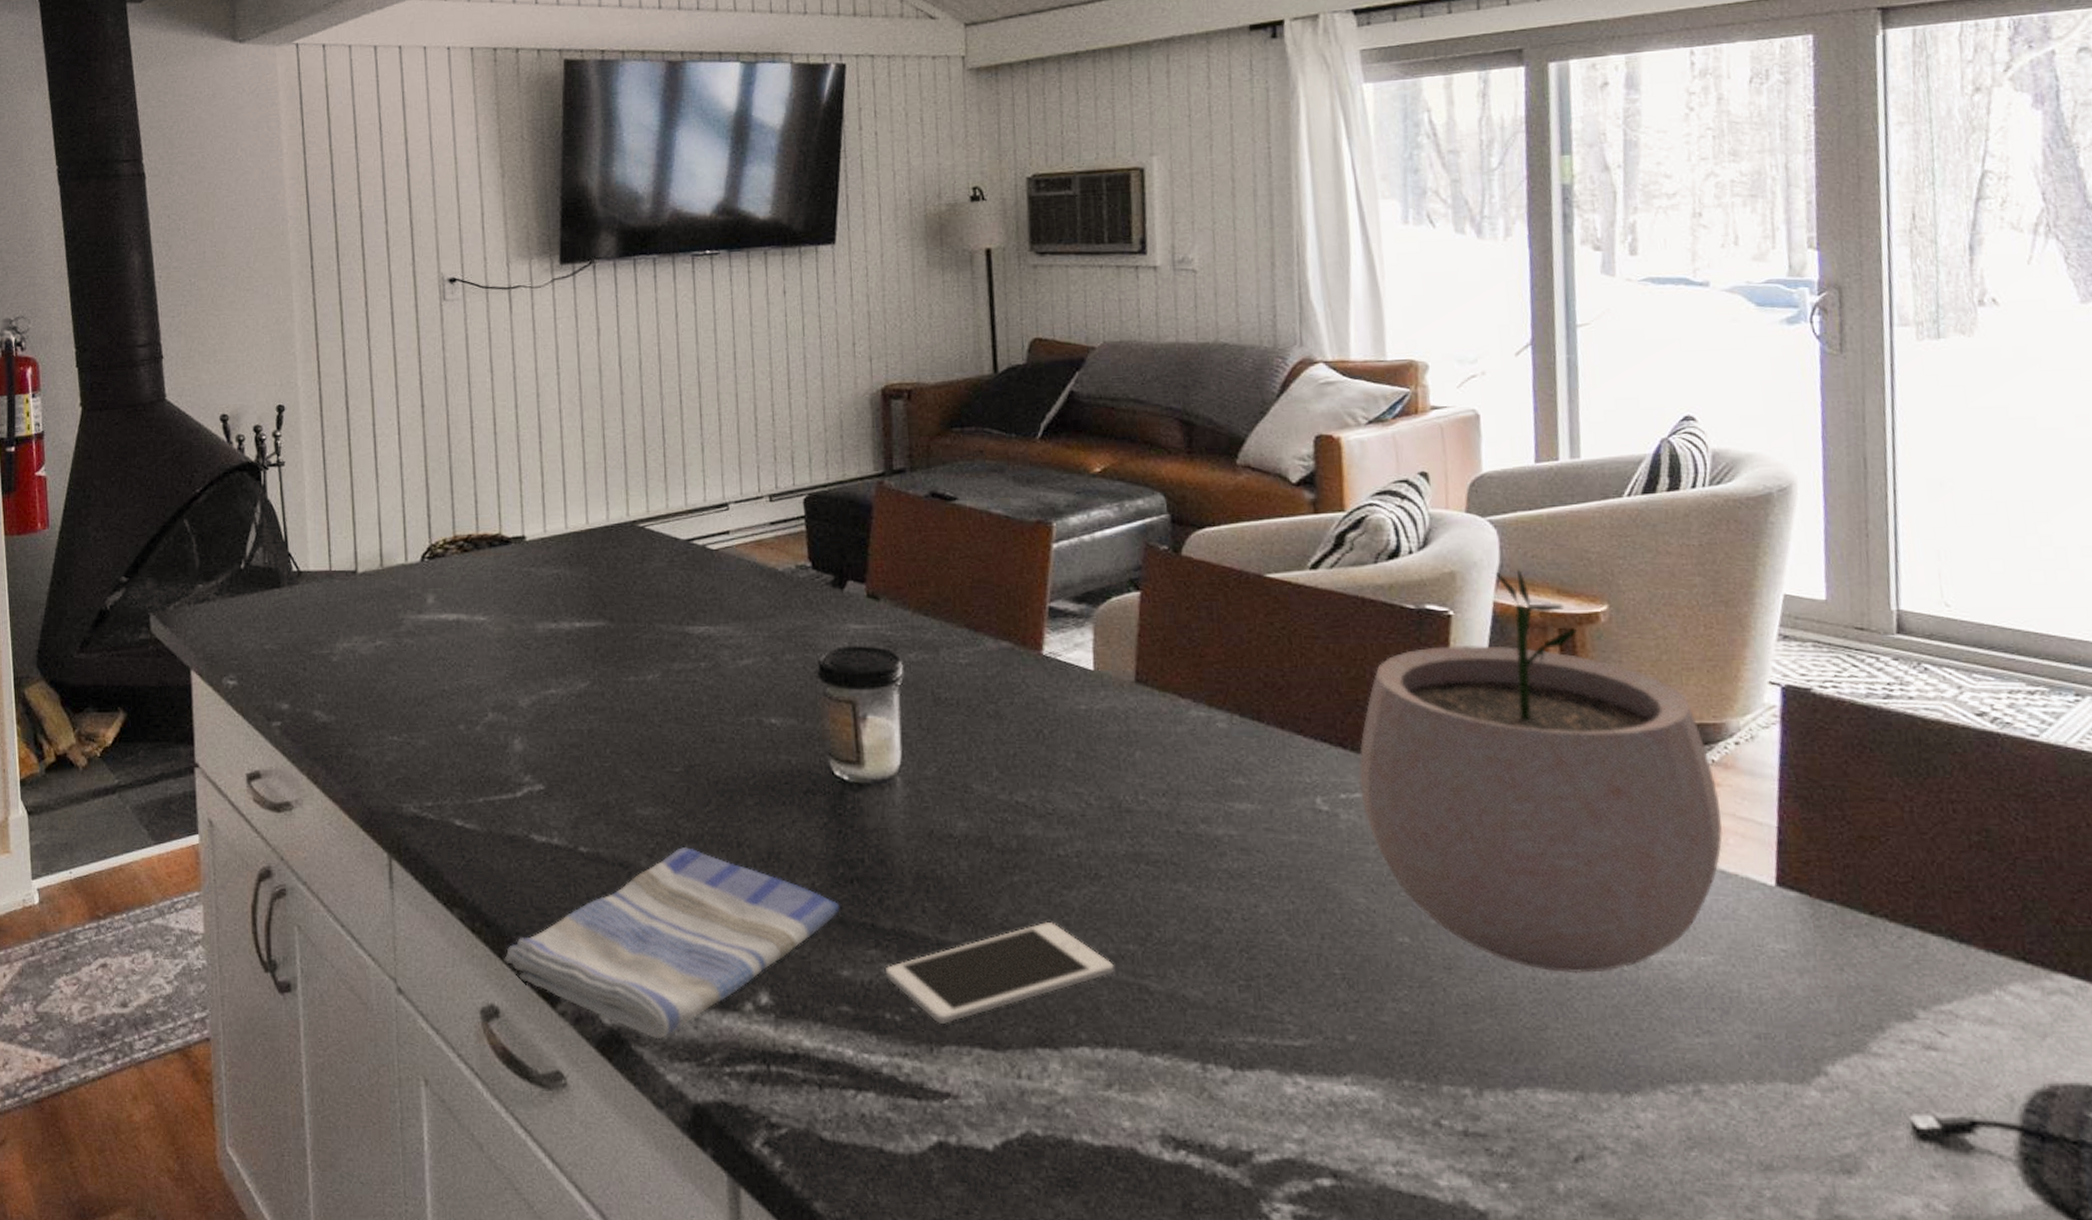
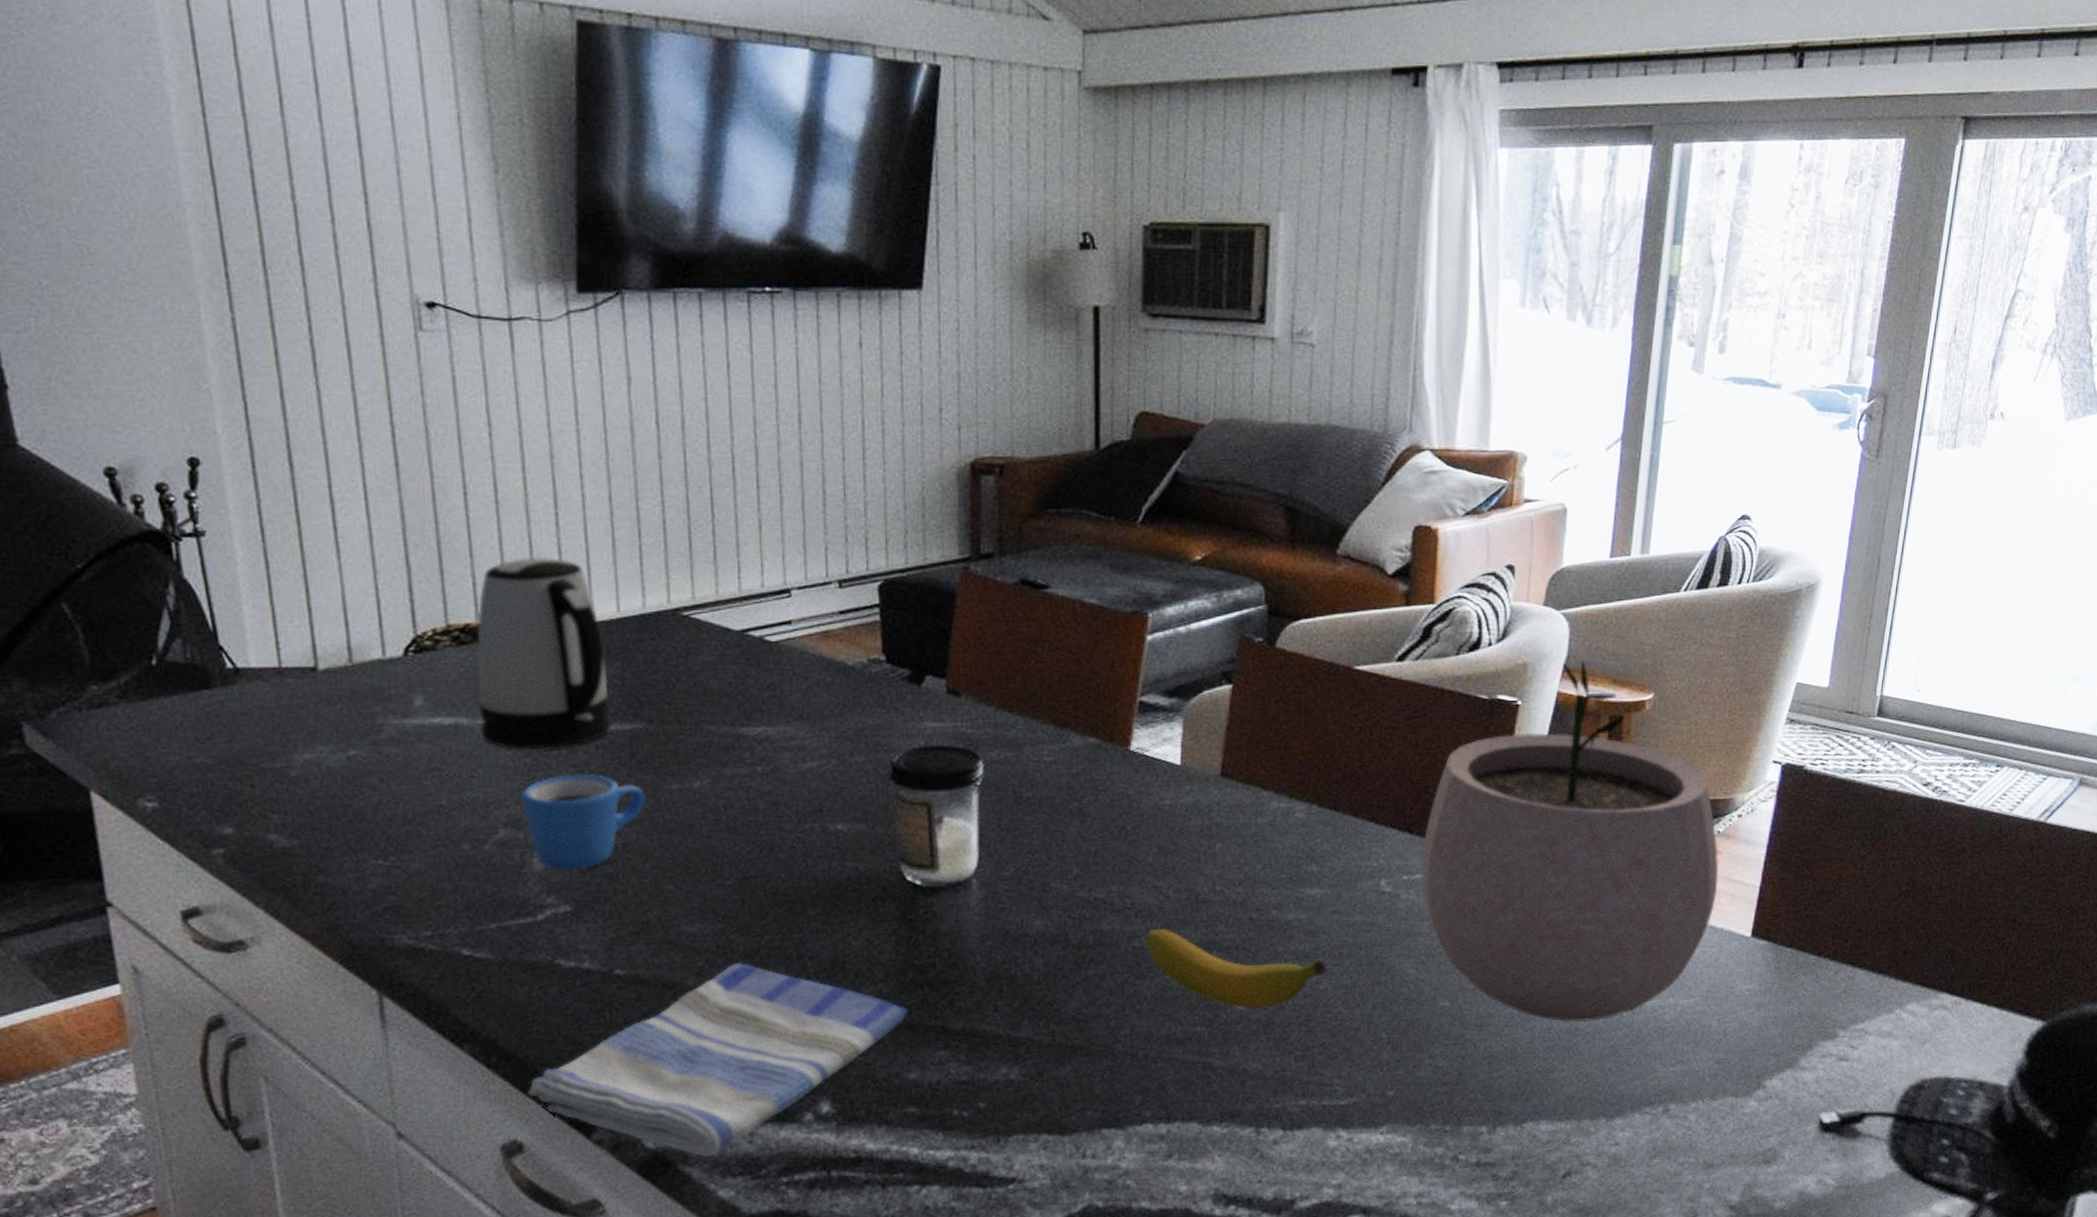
kettle: none [476,478,581,643] -> present [476,556,612,750]
mug: none [506,666,607,753] -> present [521,775,645,871]
cell phone: present [886,922,1114,1024] -> none [955,1012,1181,1115]
banana: none [1071,837,1265,931] -> present [1147,929,1326,1009]

